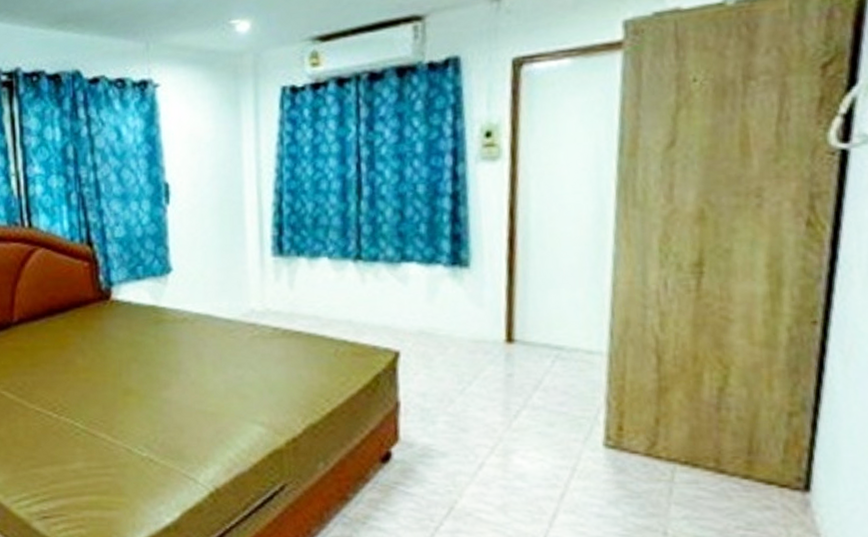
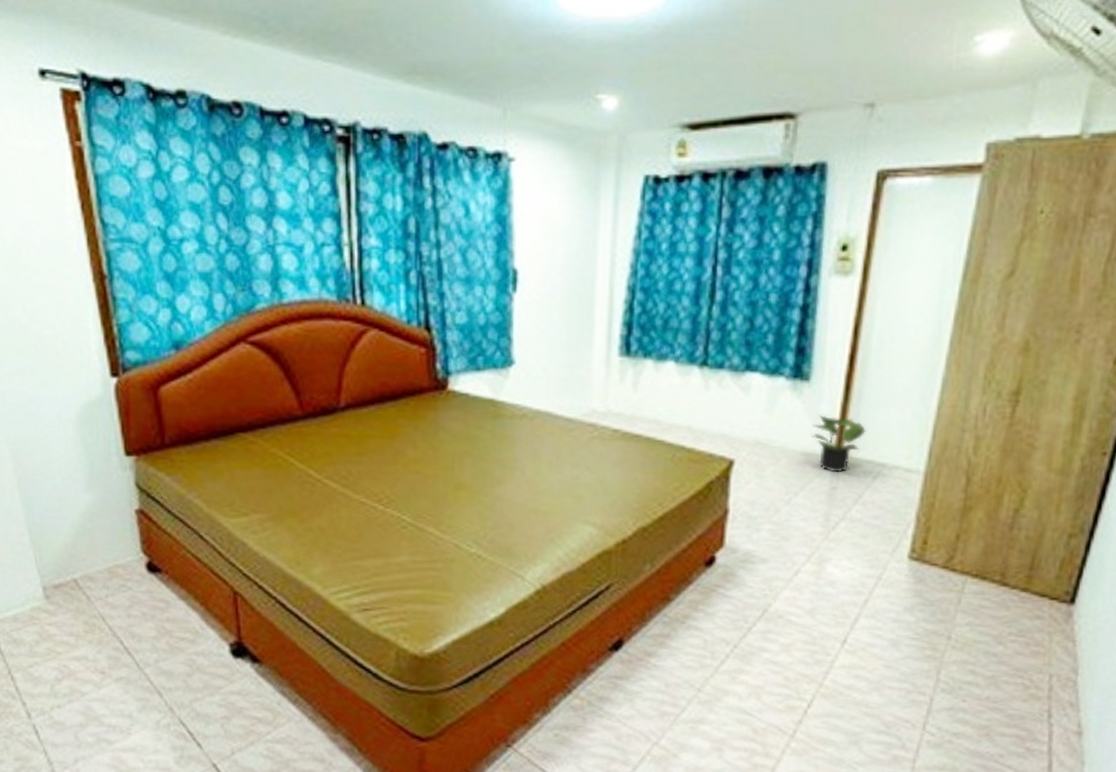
potted plant: none [478,300,537,359] -> present [812,415,866,473]

